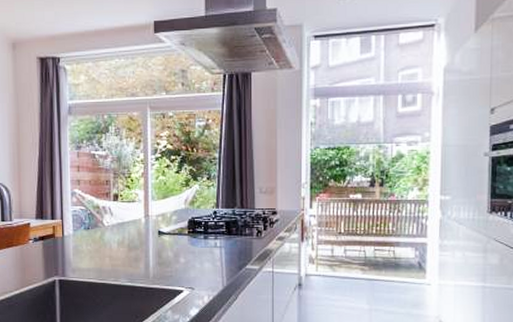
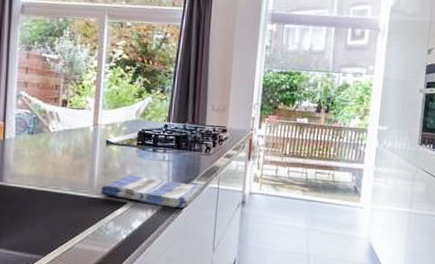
dish towel: none [156,263,259,293] -> present [100,175,205,208]

